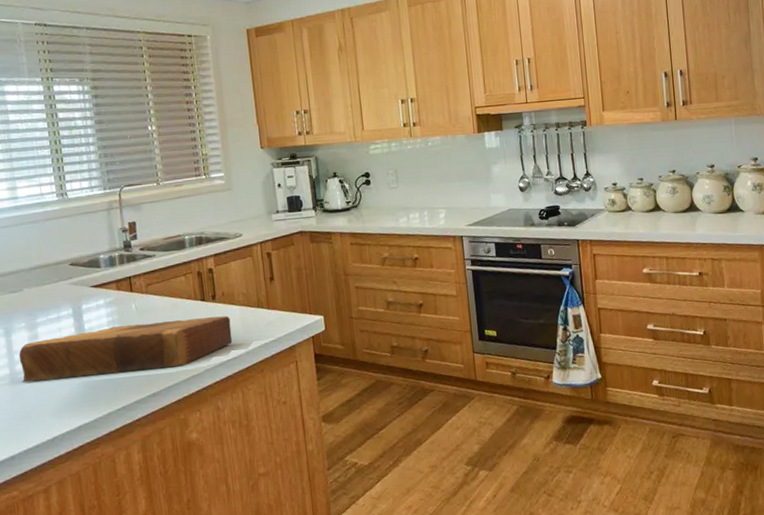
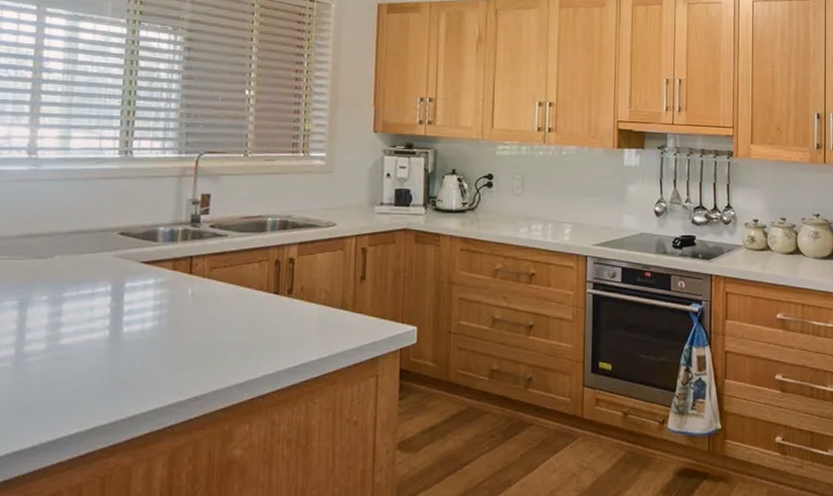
cutting board: present [18,316,233,383] -> none [29,311,306,368]

